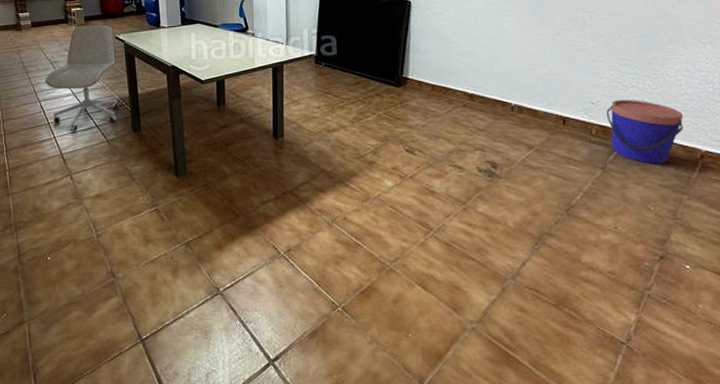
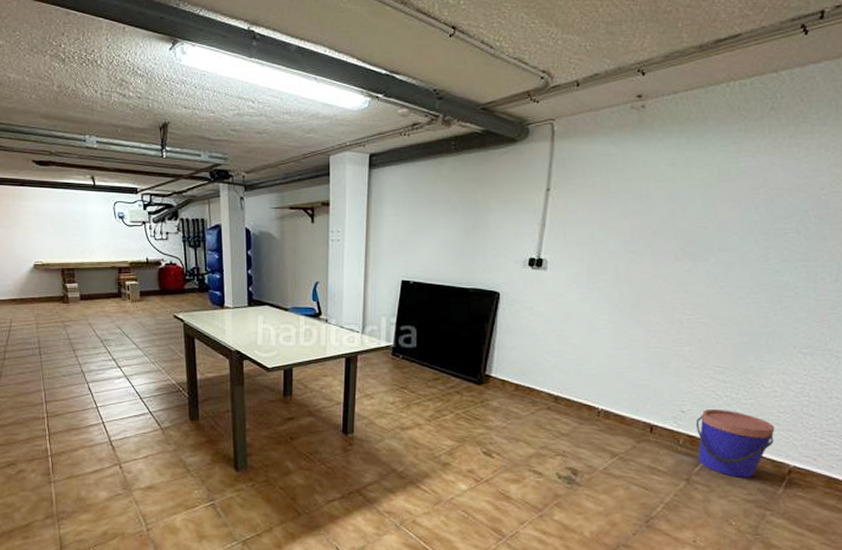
office chair: present [45,24,119,132] -> none [94,301,175,417]

